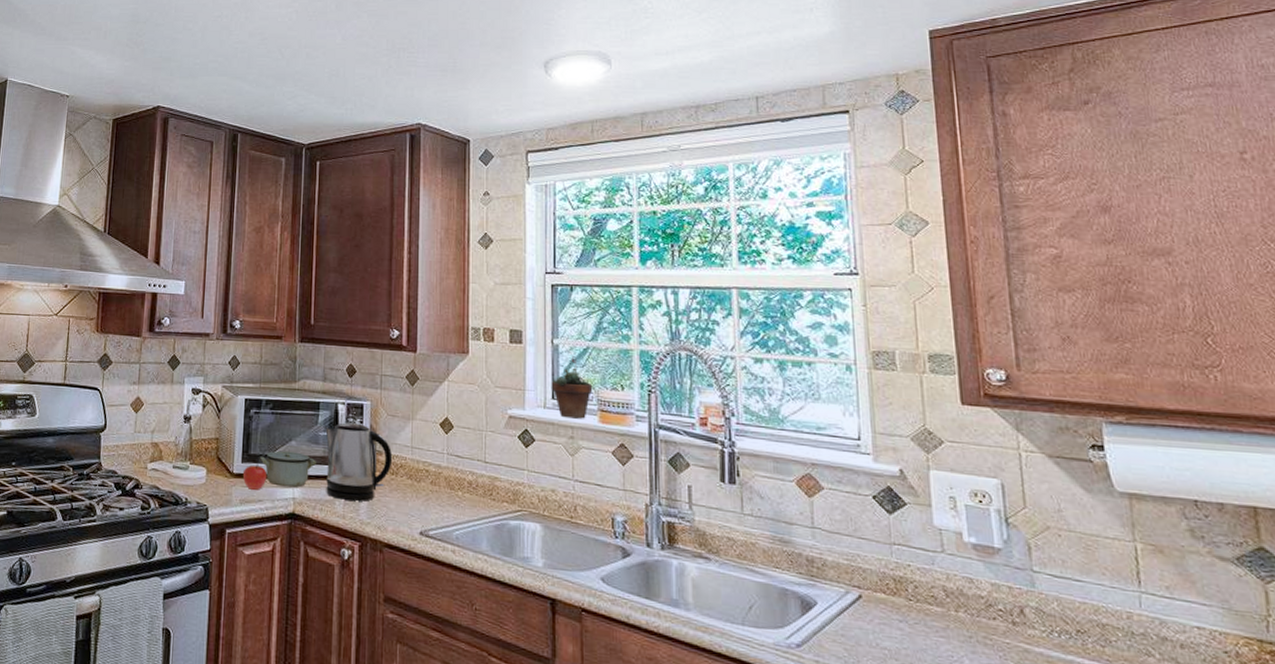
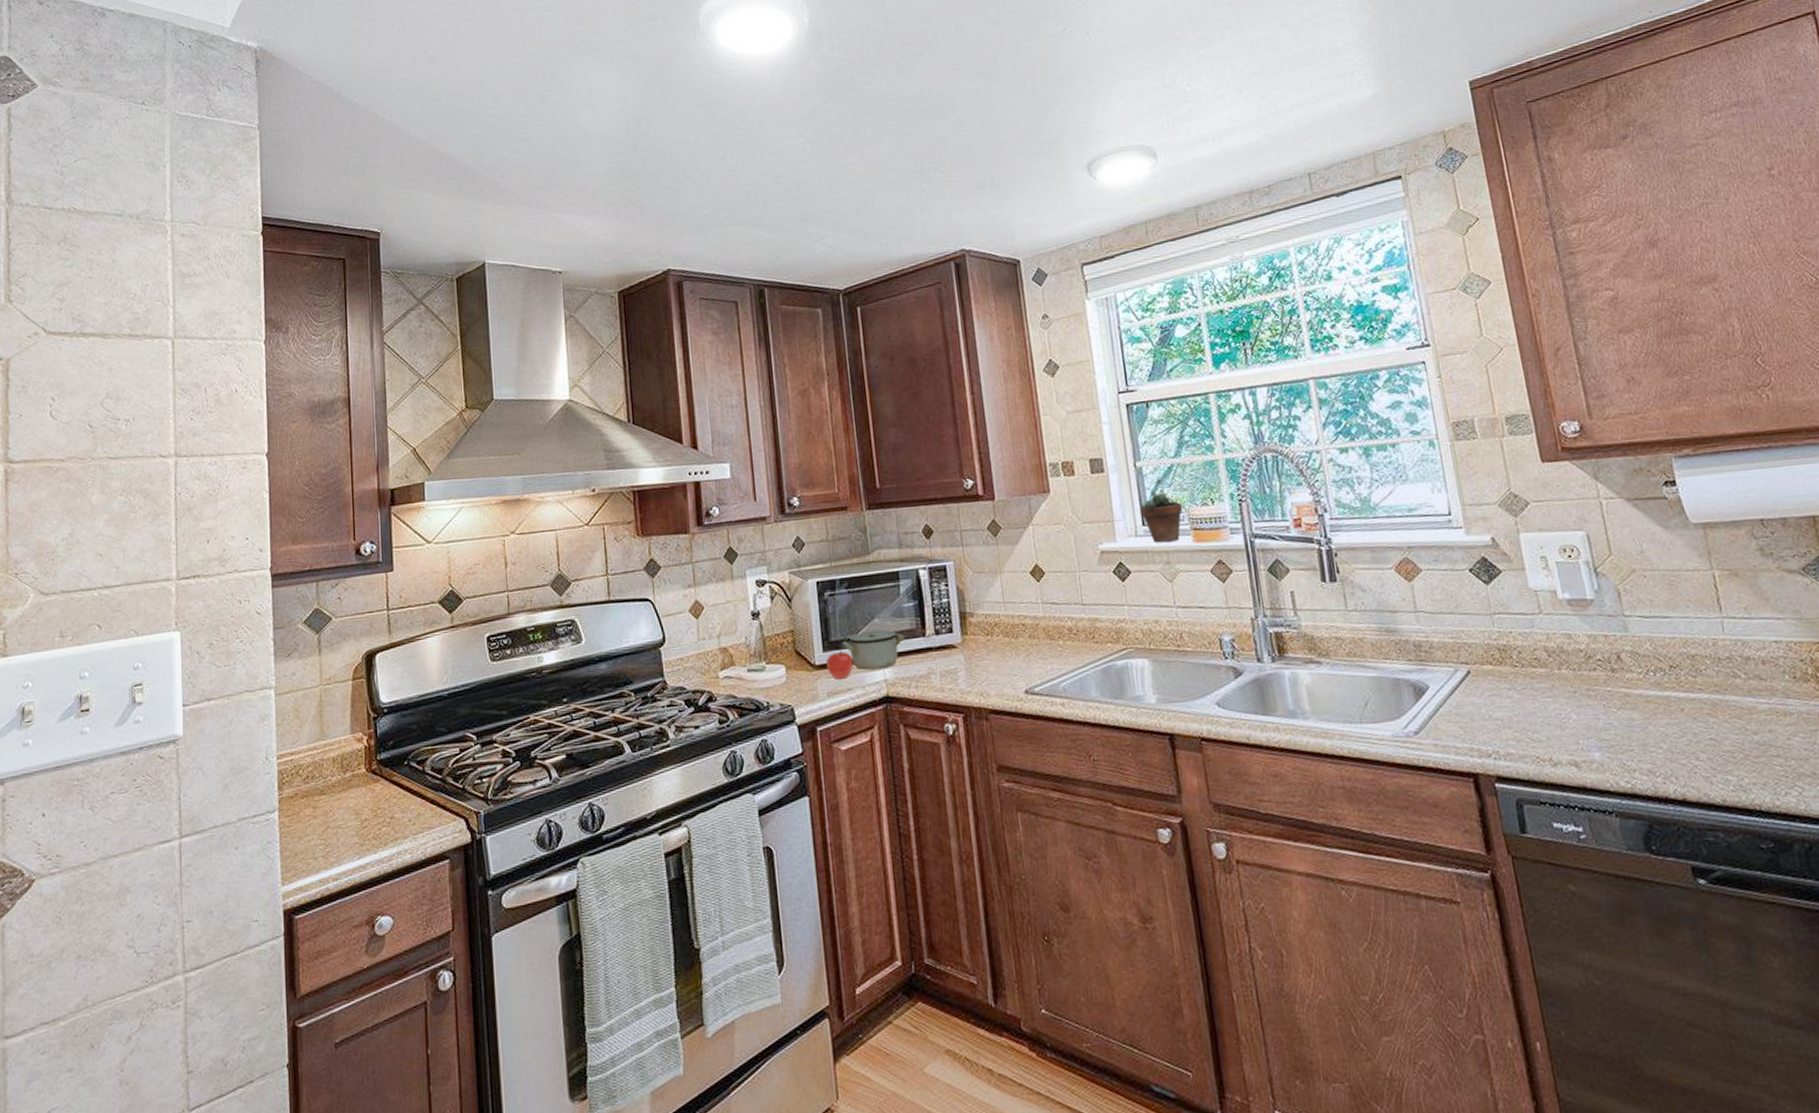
kettle: present [325,422,393,501] -> none [909,587,986,672]

